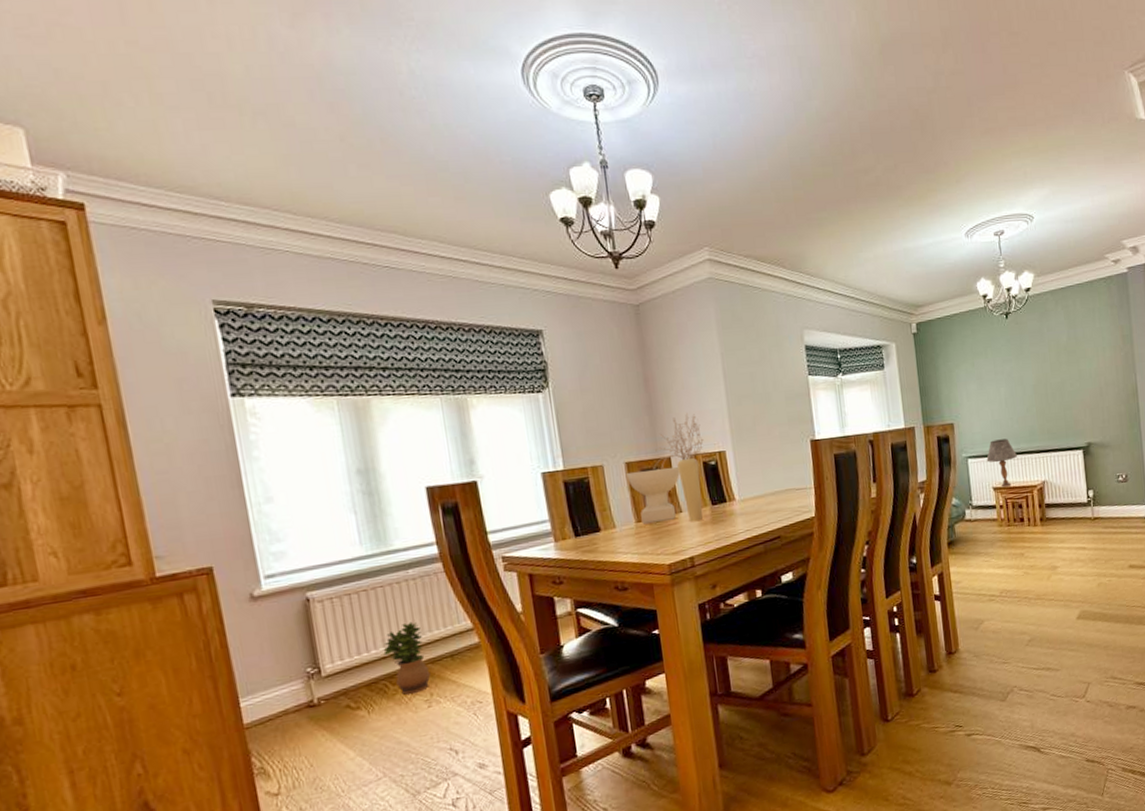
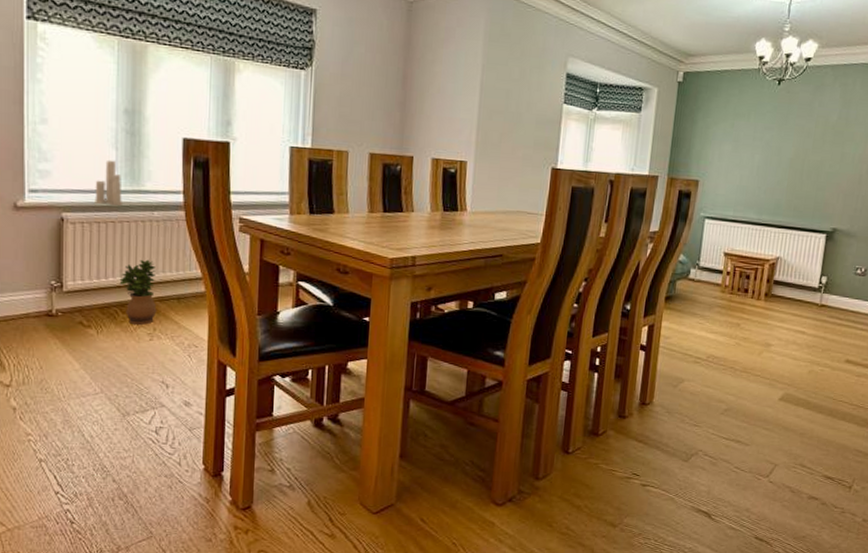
candle: none [337,521,372,575] -> present [95,155,122,207]
decorative bowl: present [627,467,680,525] -> none [368,163,419,218]
flower arrangement: present [653,413,710,523] -> none [395,117,451,224]
table lamp: present [986,438,1017,487] -> none [724,205,757,255]

